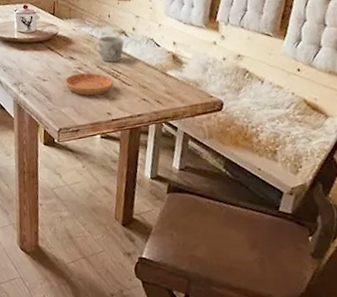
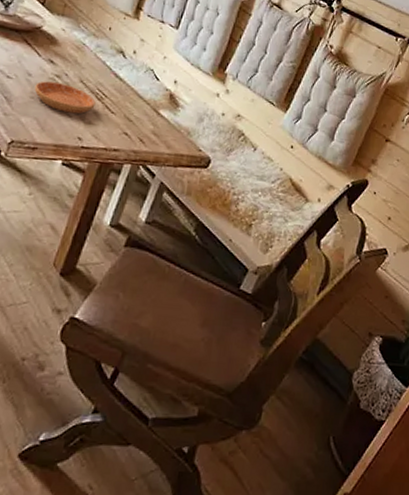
mug: present [94,36,124,63] -> none [82,49,120,82]

